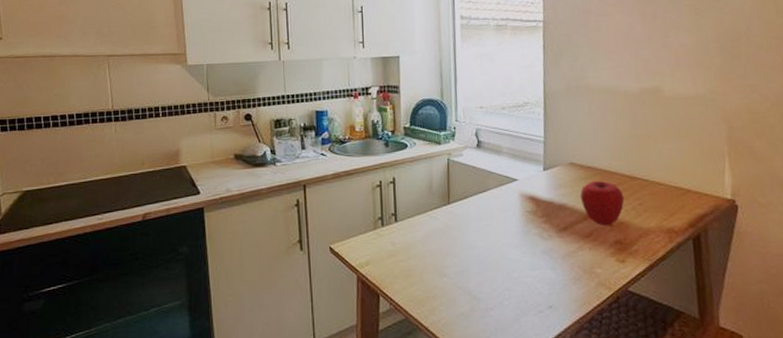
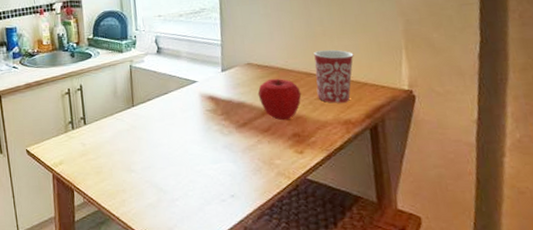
mug: none [638,153,678,210] -> present [314,49,354,103]

